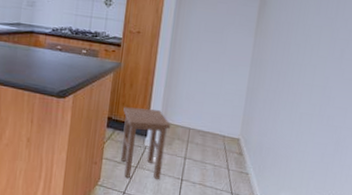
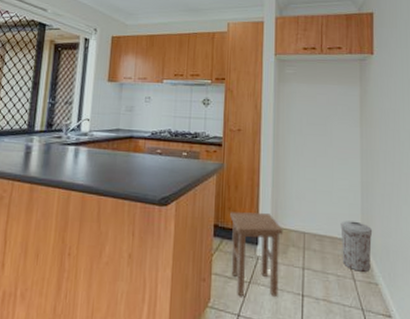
trash can: none [220,120,251,164] -> present [340,220,373,272]

